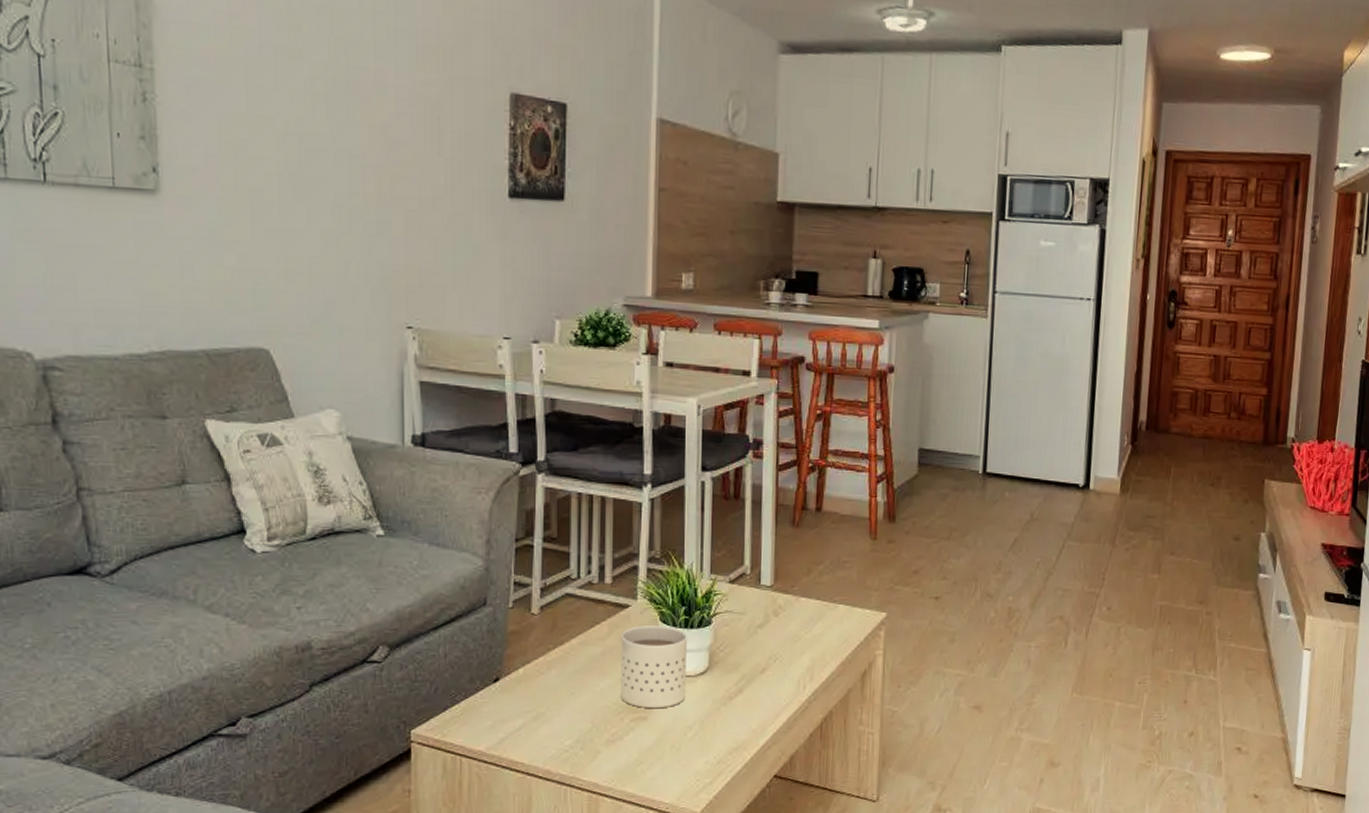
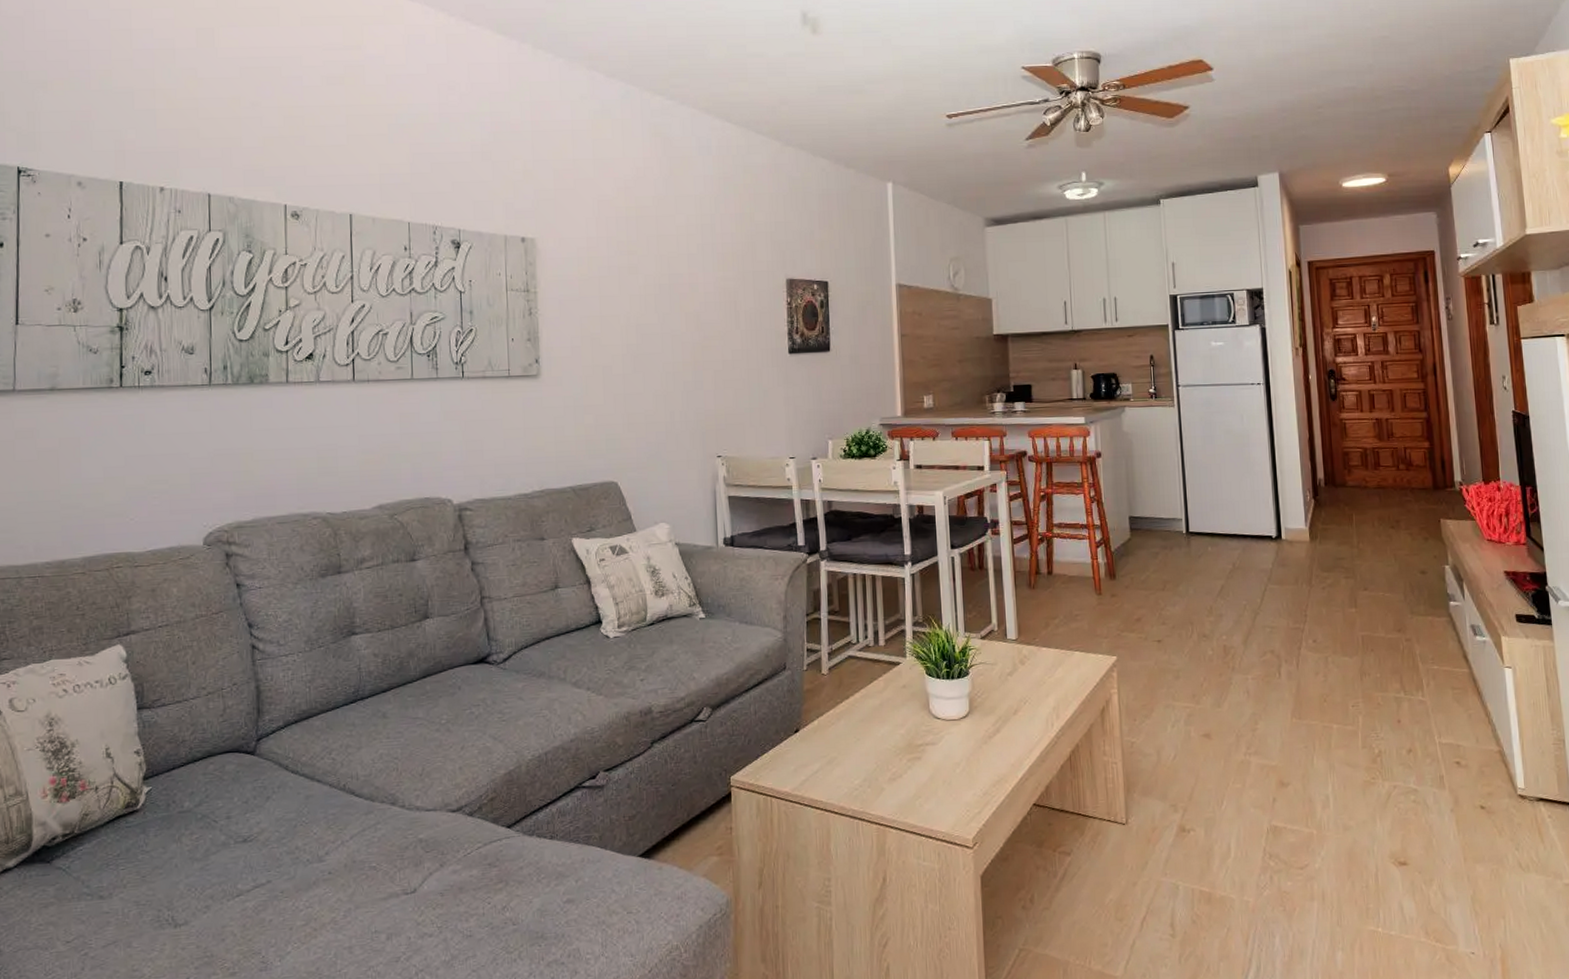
mug: present [620,625,688,709] -> none [895,678,952,750]

